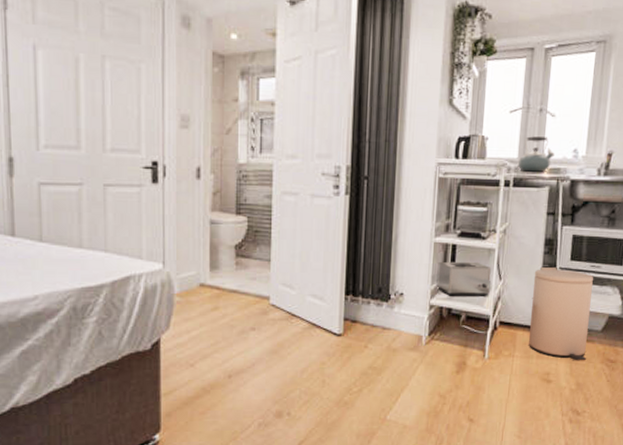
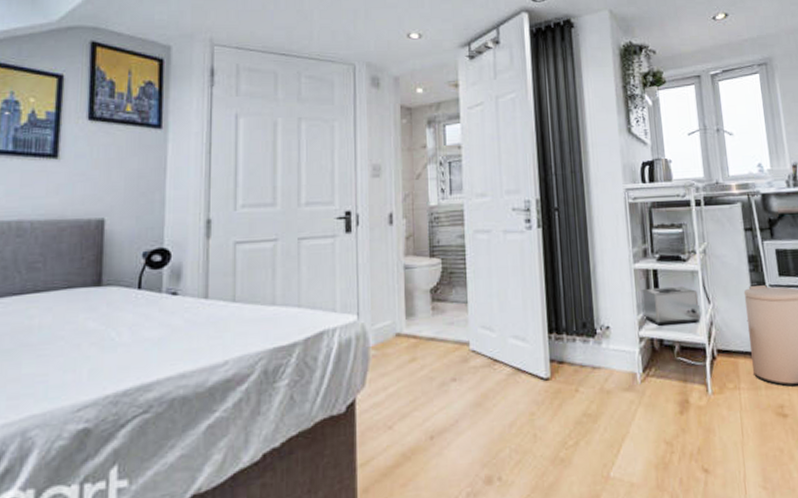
kettle: present [517,136,555,172] -> none [704,155,740,190]

